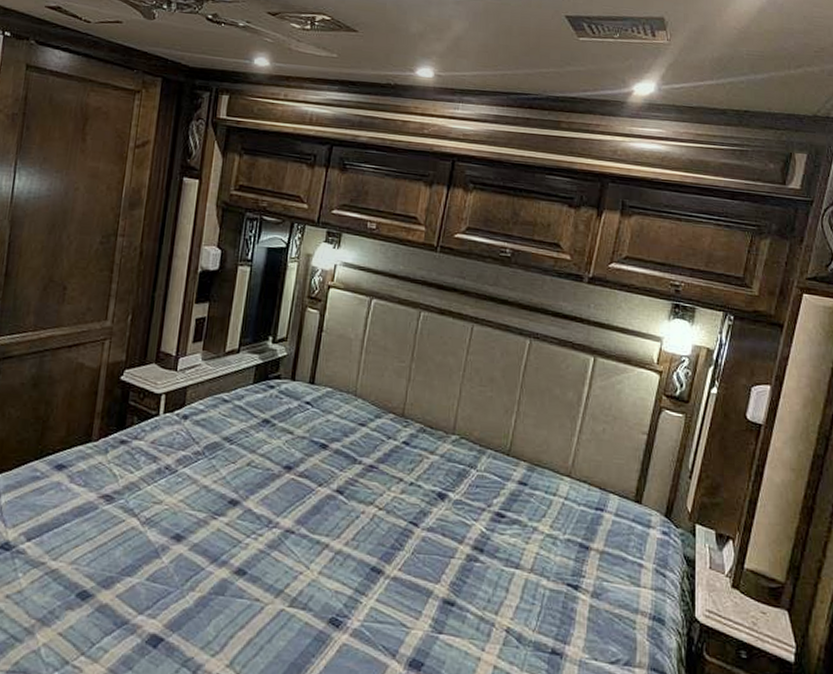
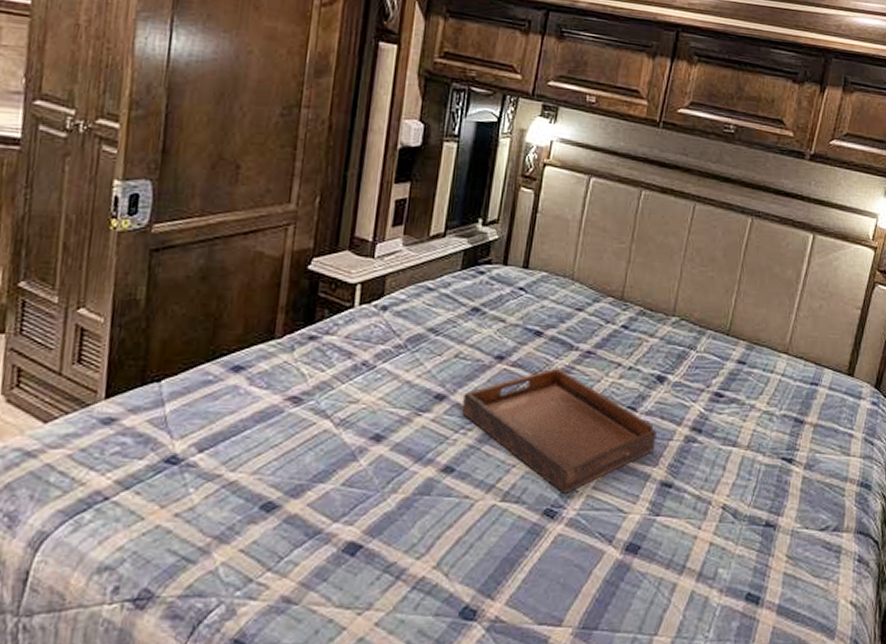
serving tray: none [252,480,438,604] -> present [461,368,657,494]

